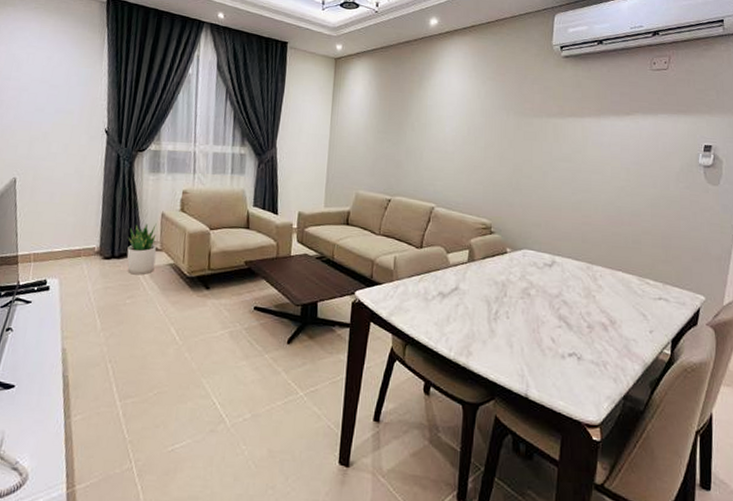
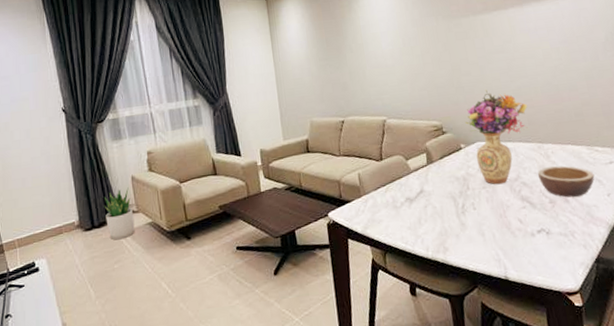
flower arrangement: none [515,196,584,298] -> present [465,89,528,185]
bowl: none [581,290,640,327] -> present [538,165,595,197]

